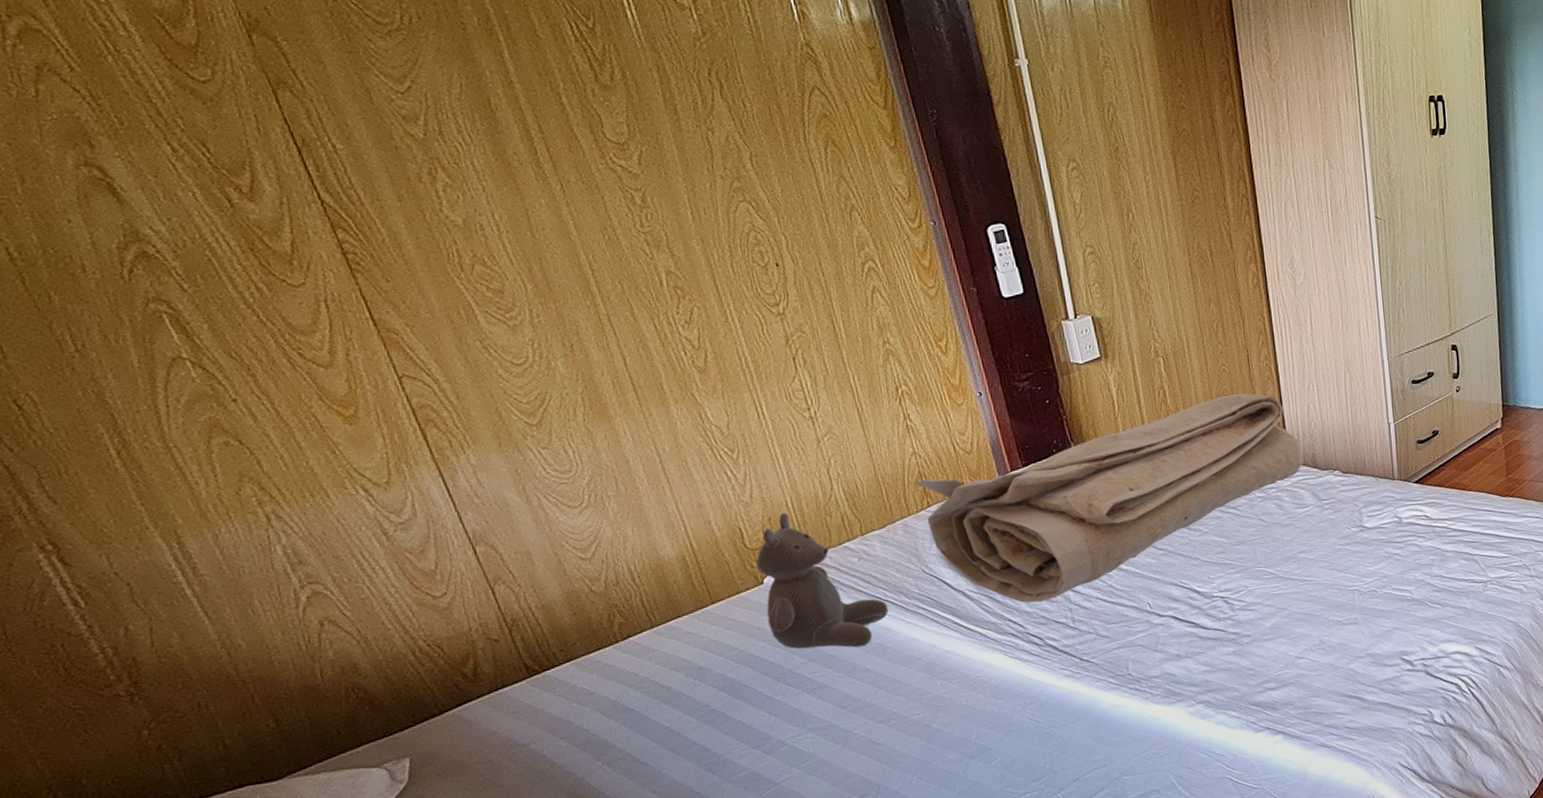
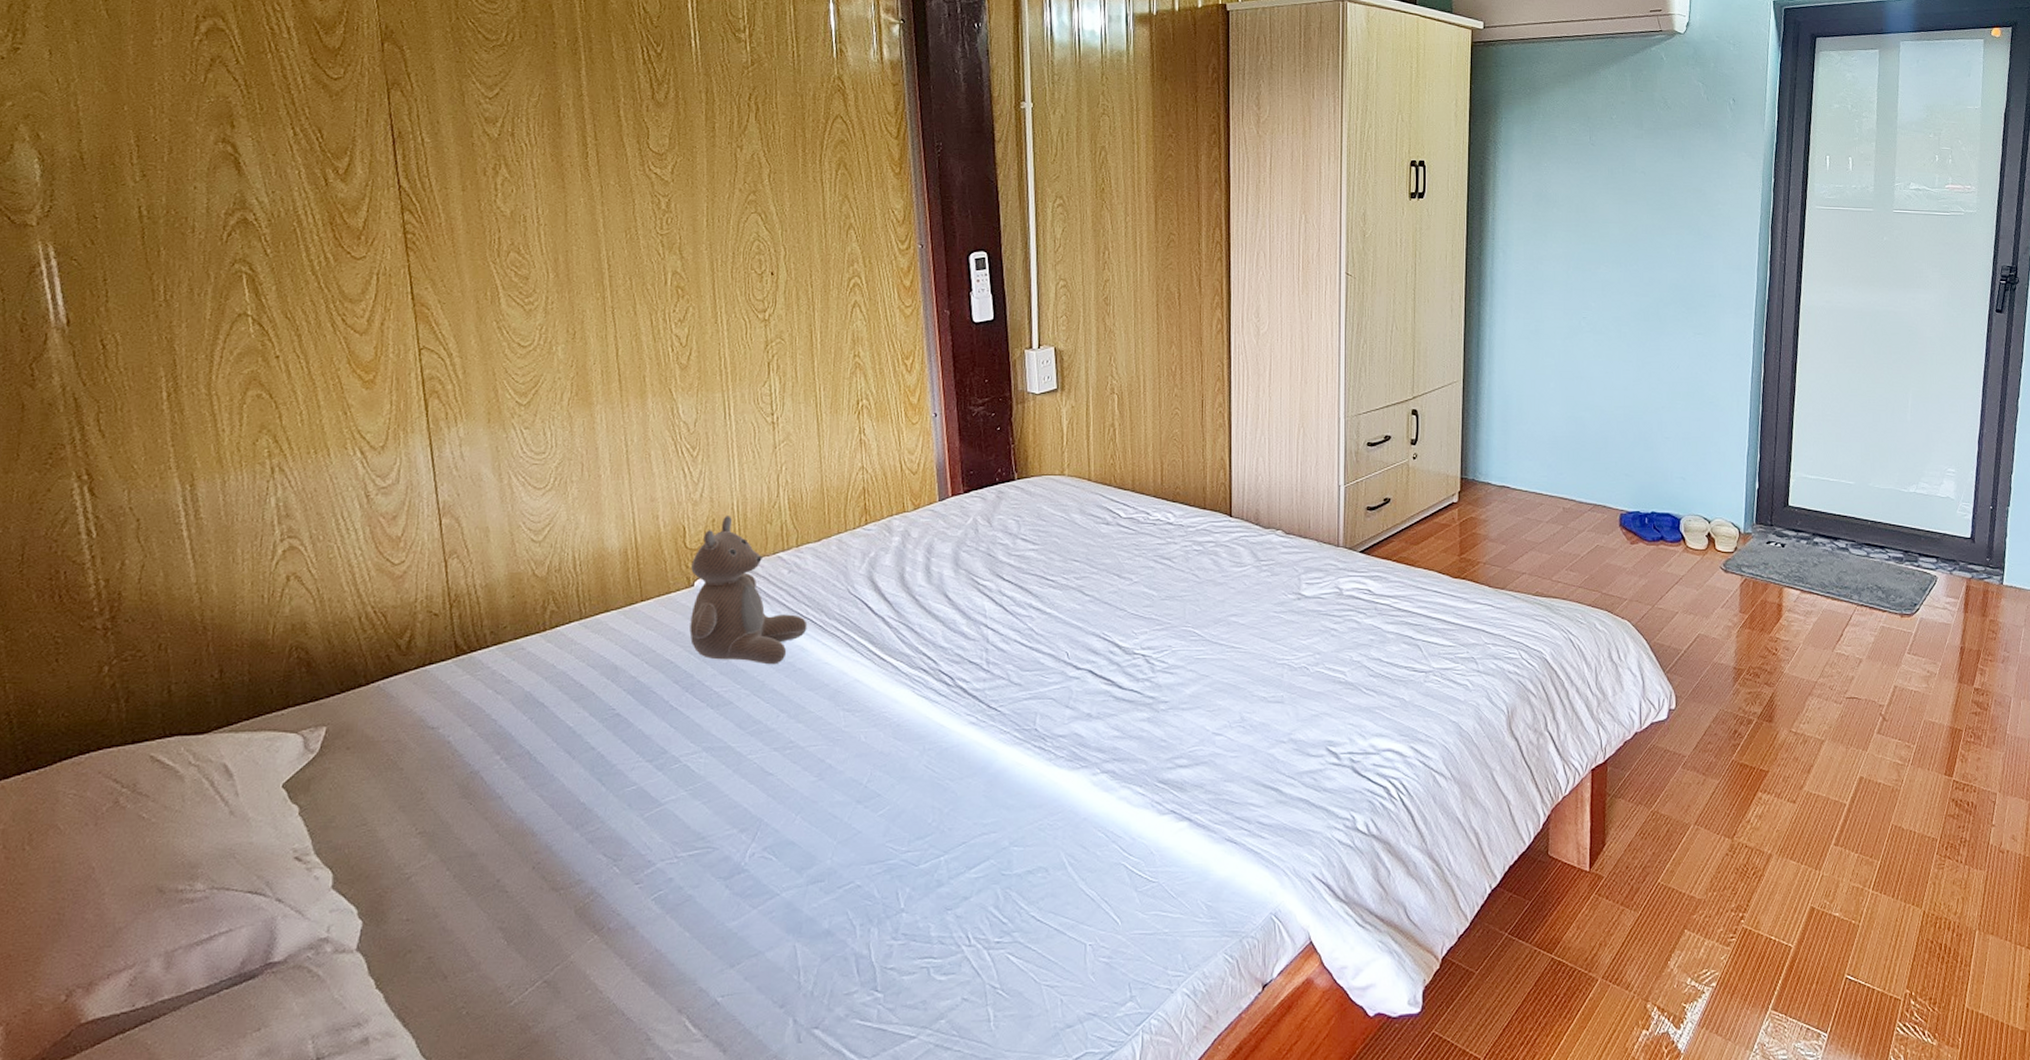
towel: present [914,393,1303,603] -> none [856,439,1246,638]

